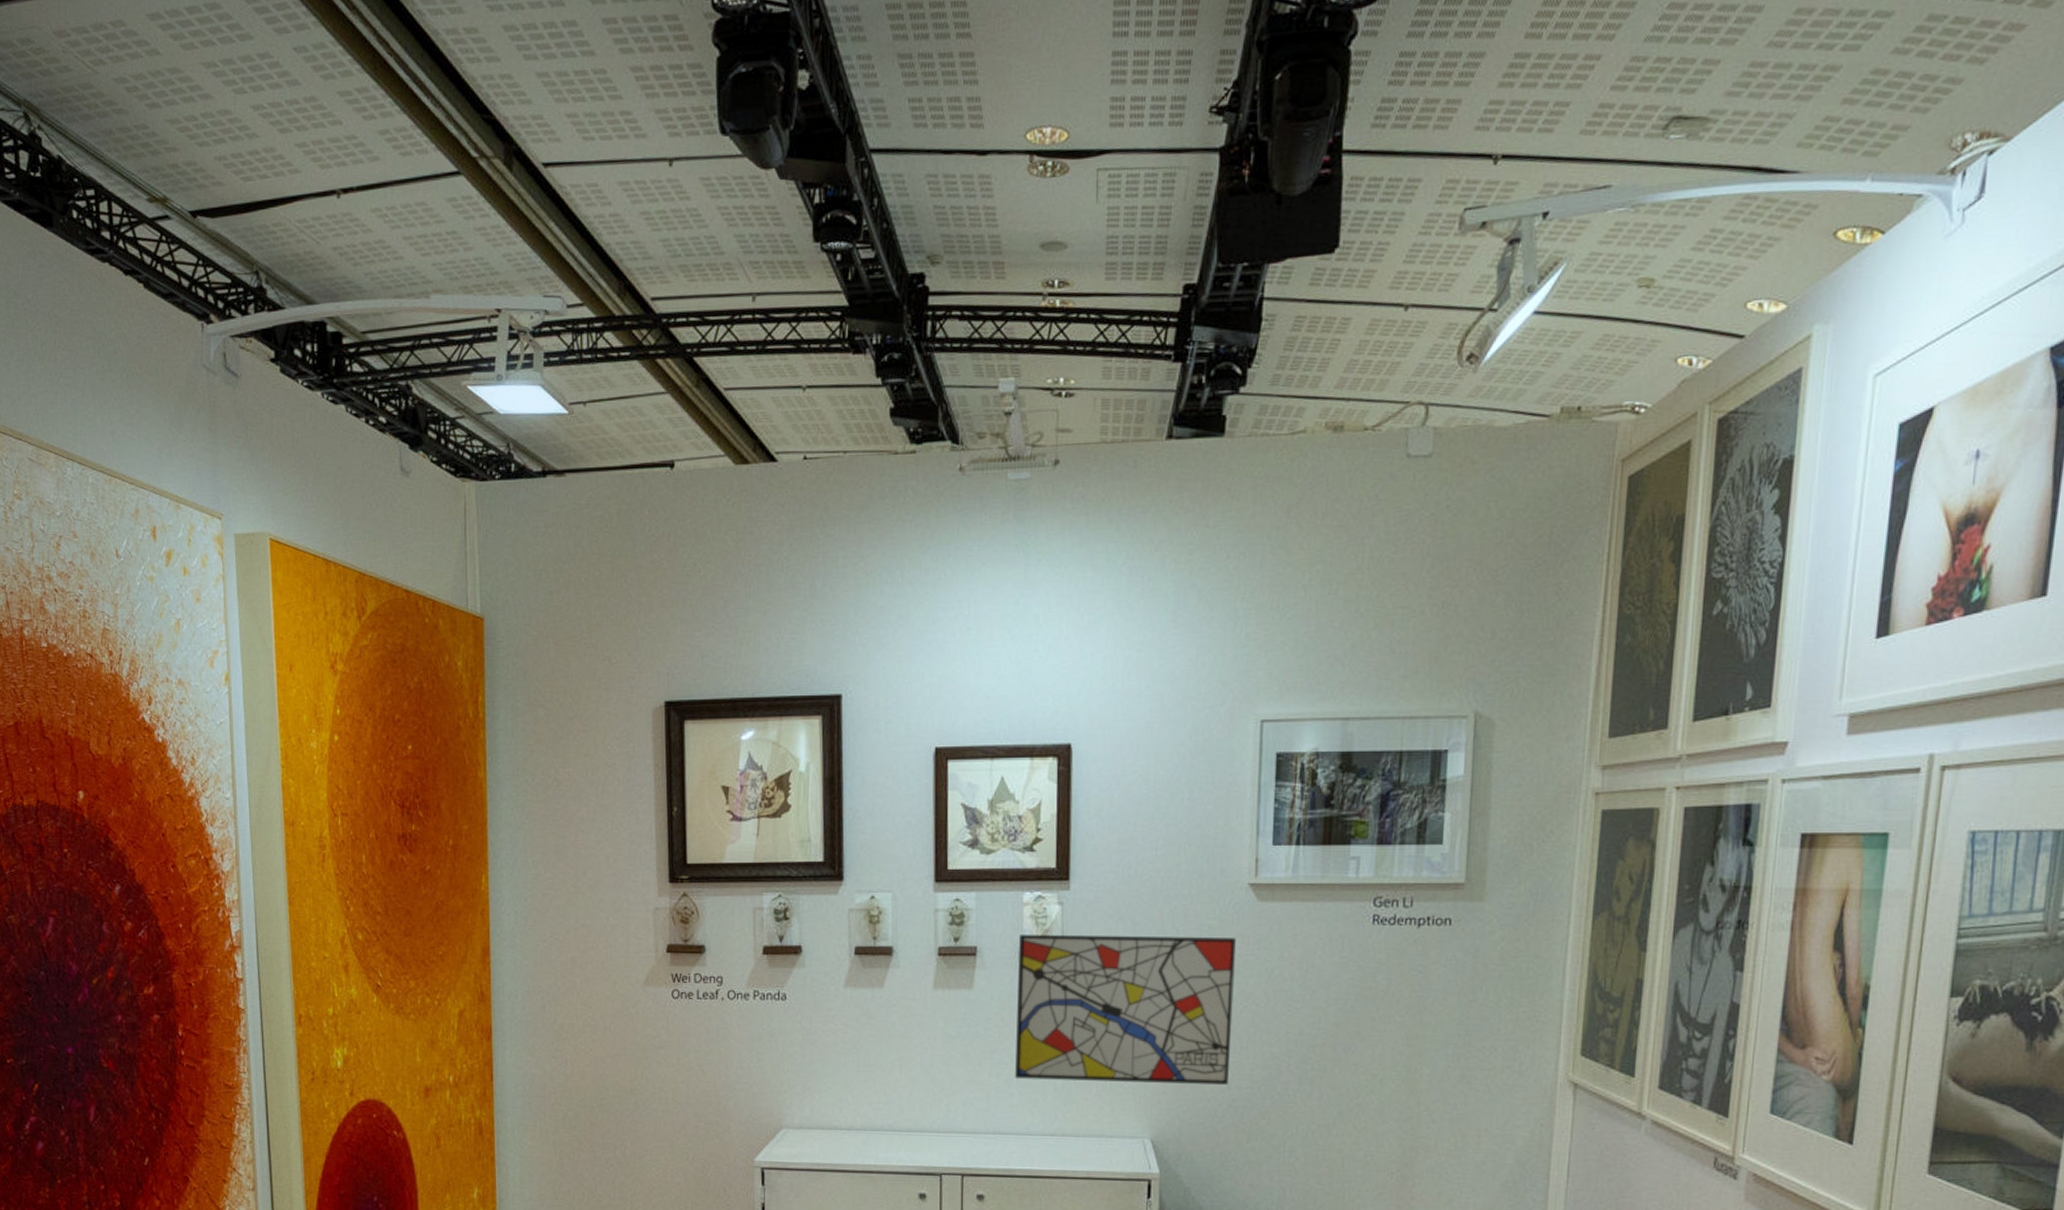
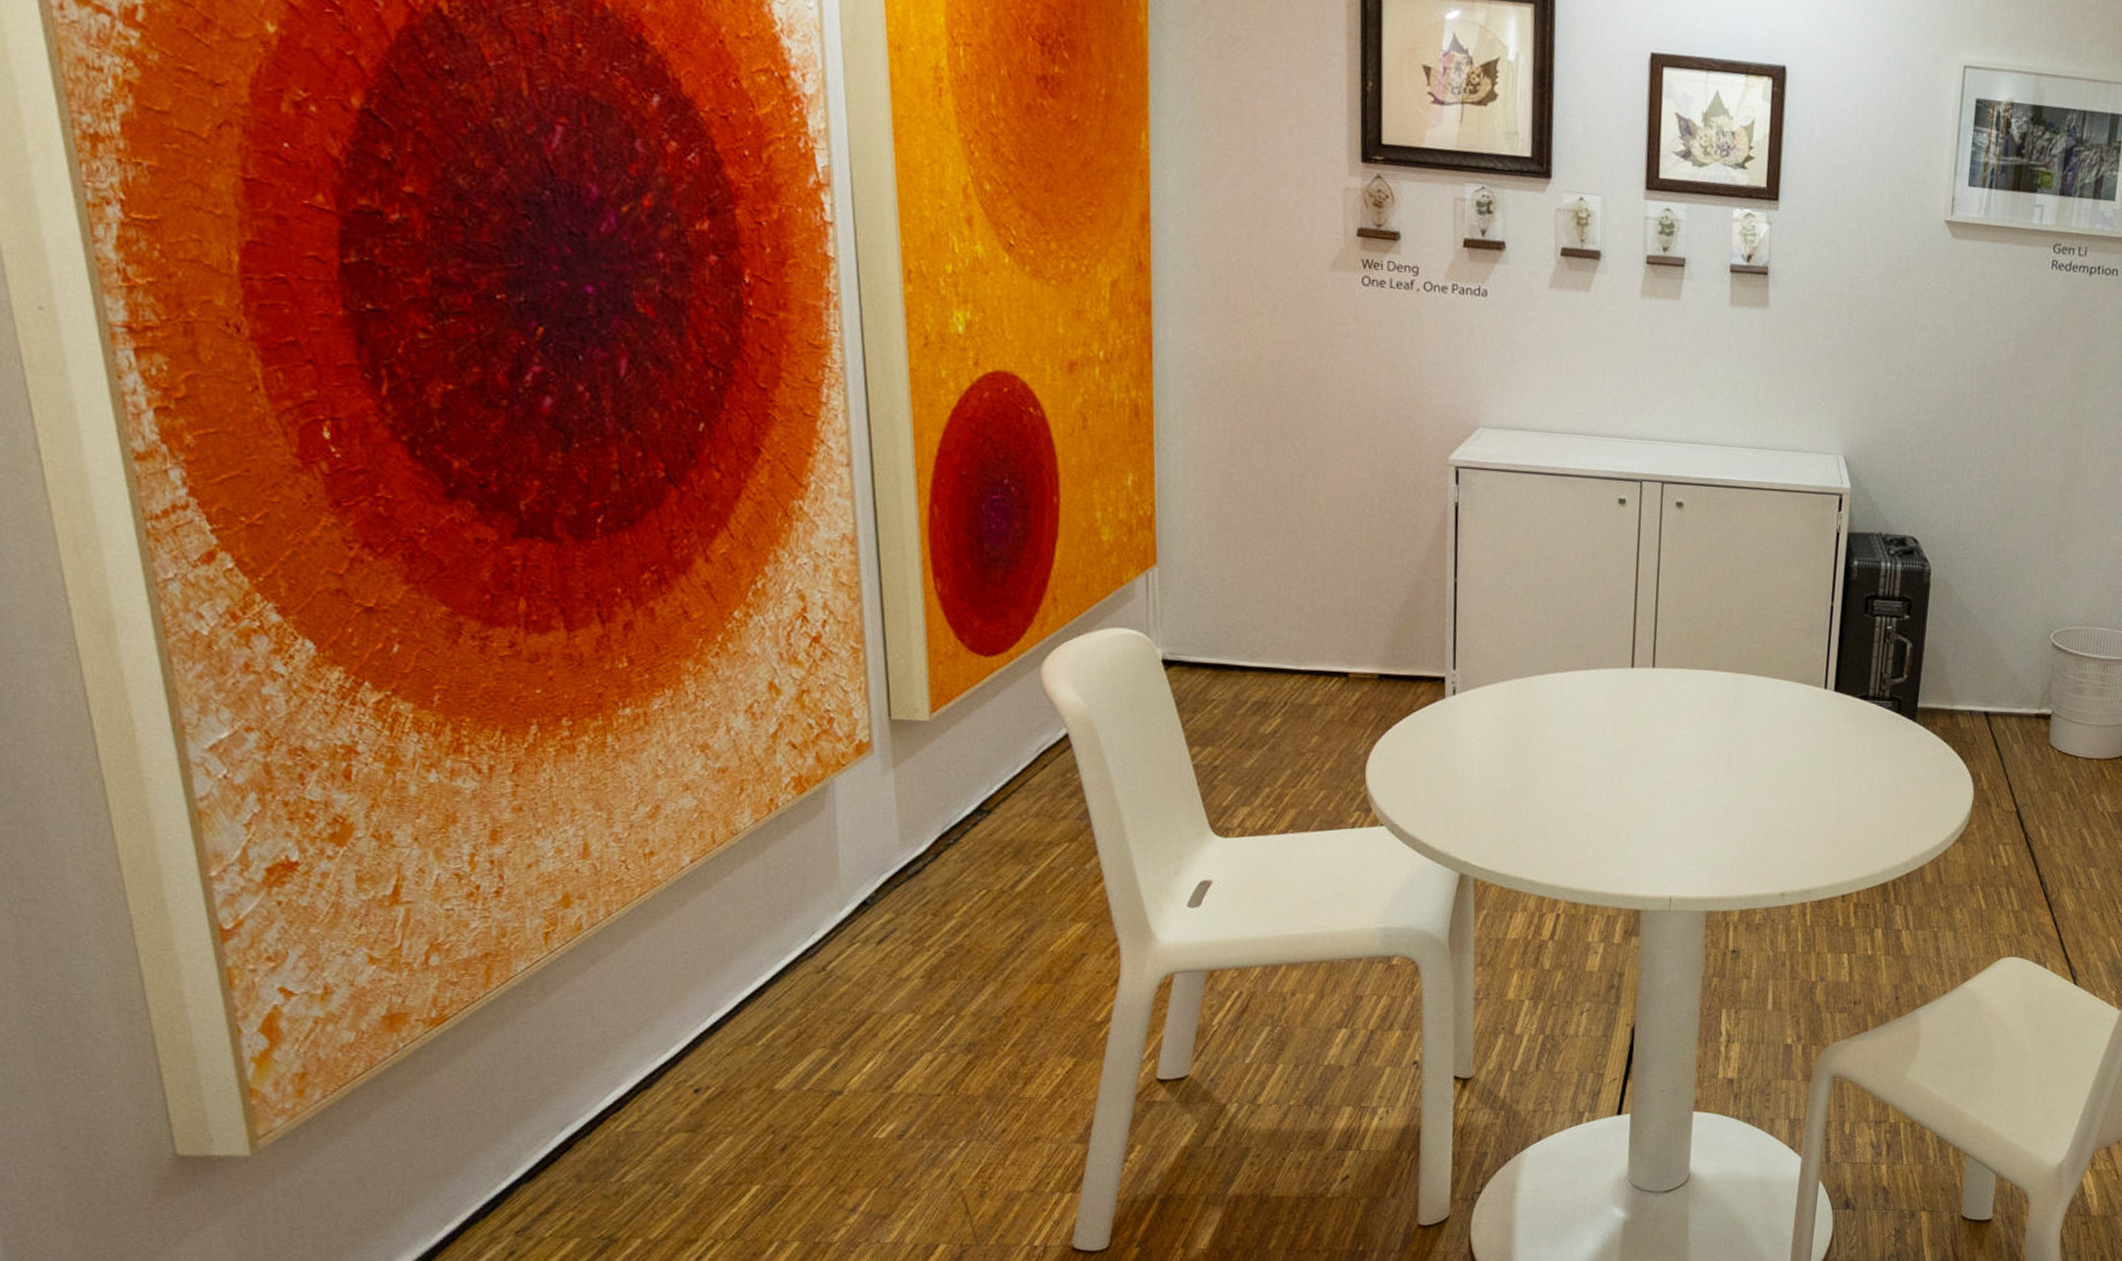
wall art: present [1015,933,1236,1085] -> none [1718,249,1931,409]

